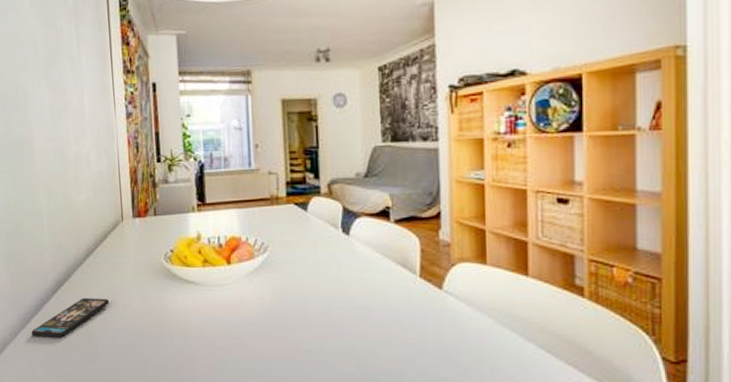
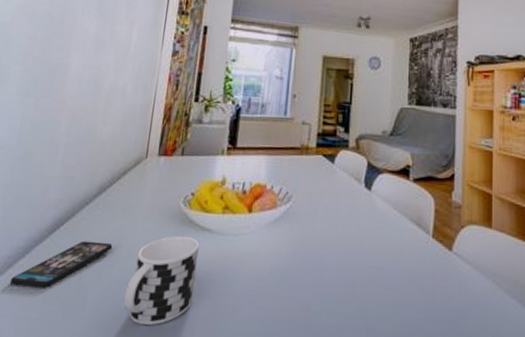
cup: none [128,290,189,366] -> present [123,236,200,326]

